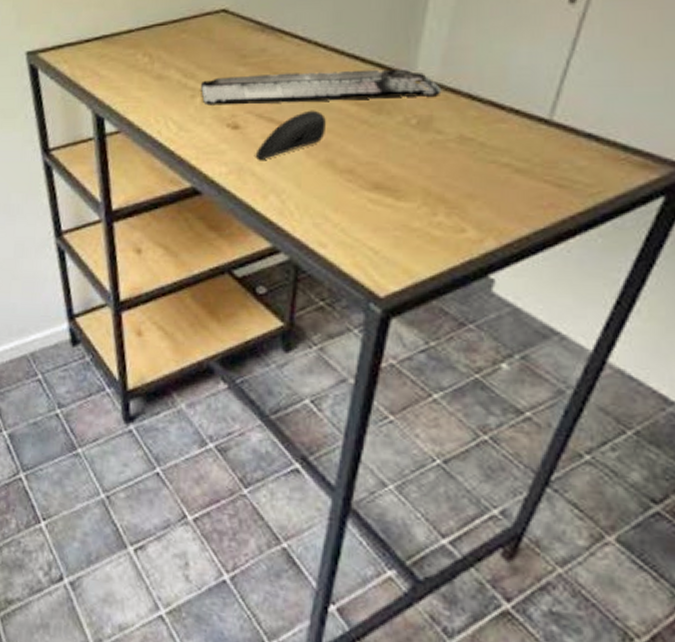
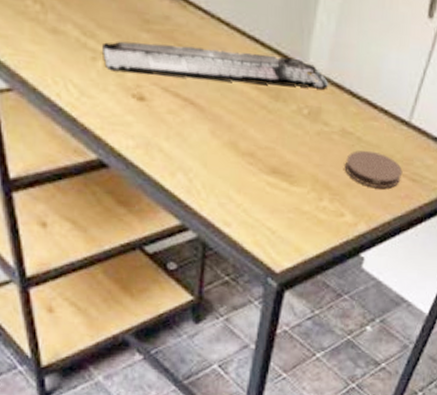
computer mouse: present [255,110,327,160] -> none [162,89,230,136]
coaster: none [464,156,544,197] -> present [344,150,403,188]

